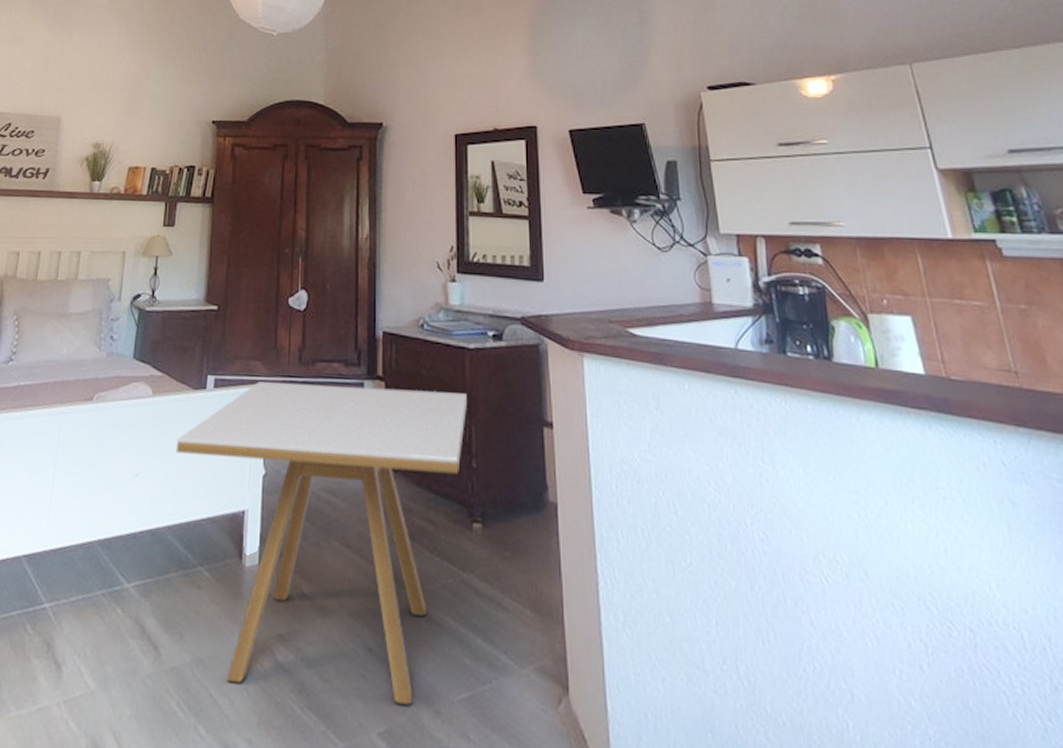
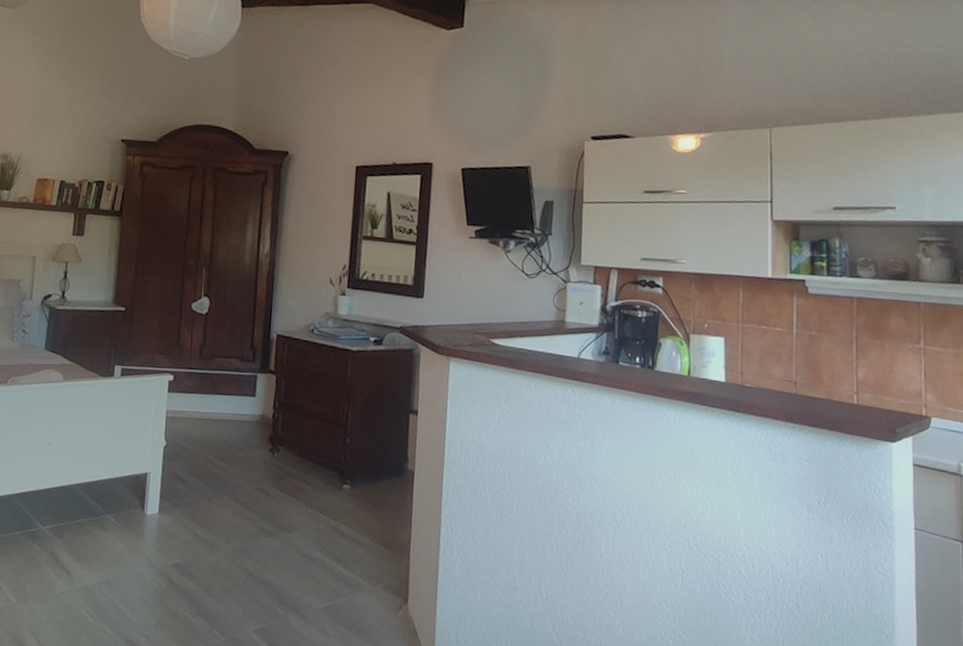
dining table: present [176,381,467,705] -> none [85,372,347,612]

